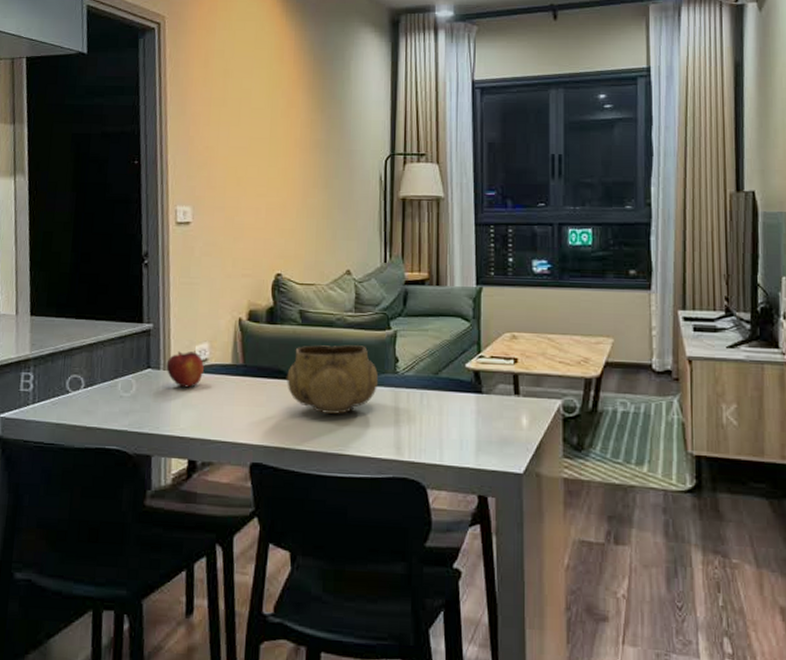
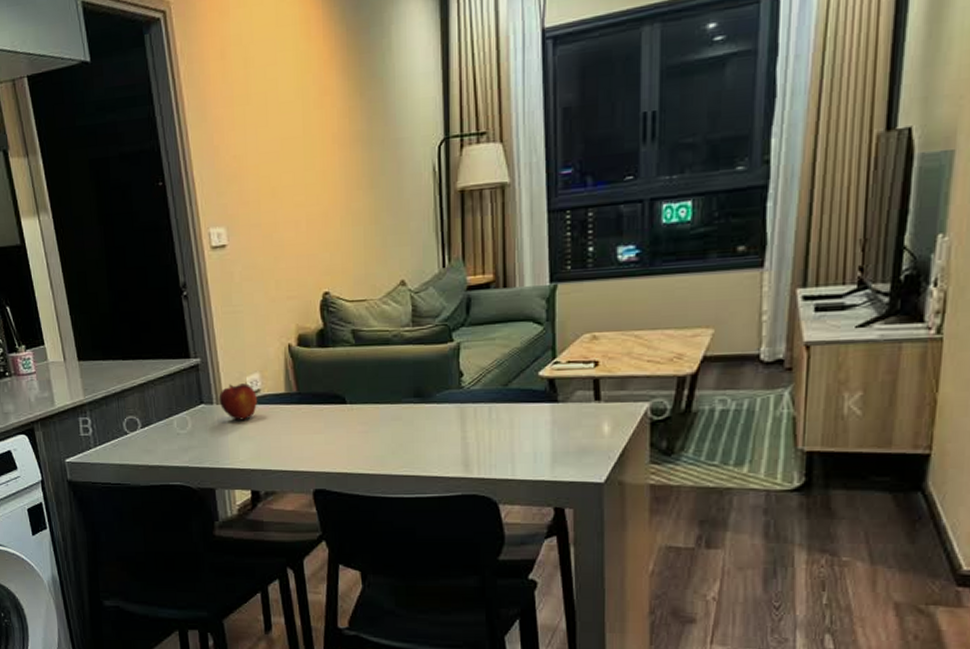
decorative bowl: present [286,345,379,414] -> none [343,362,443,436]

